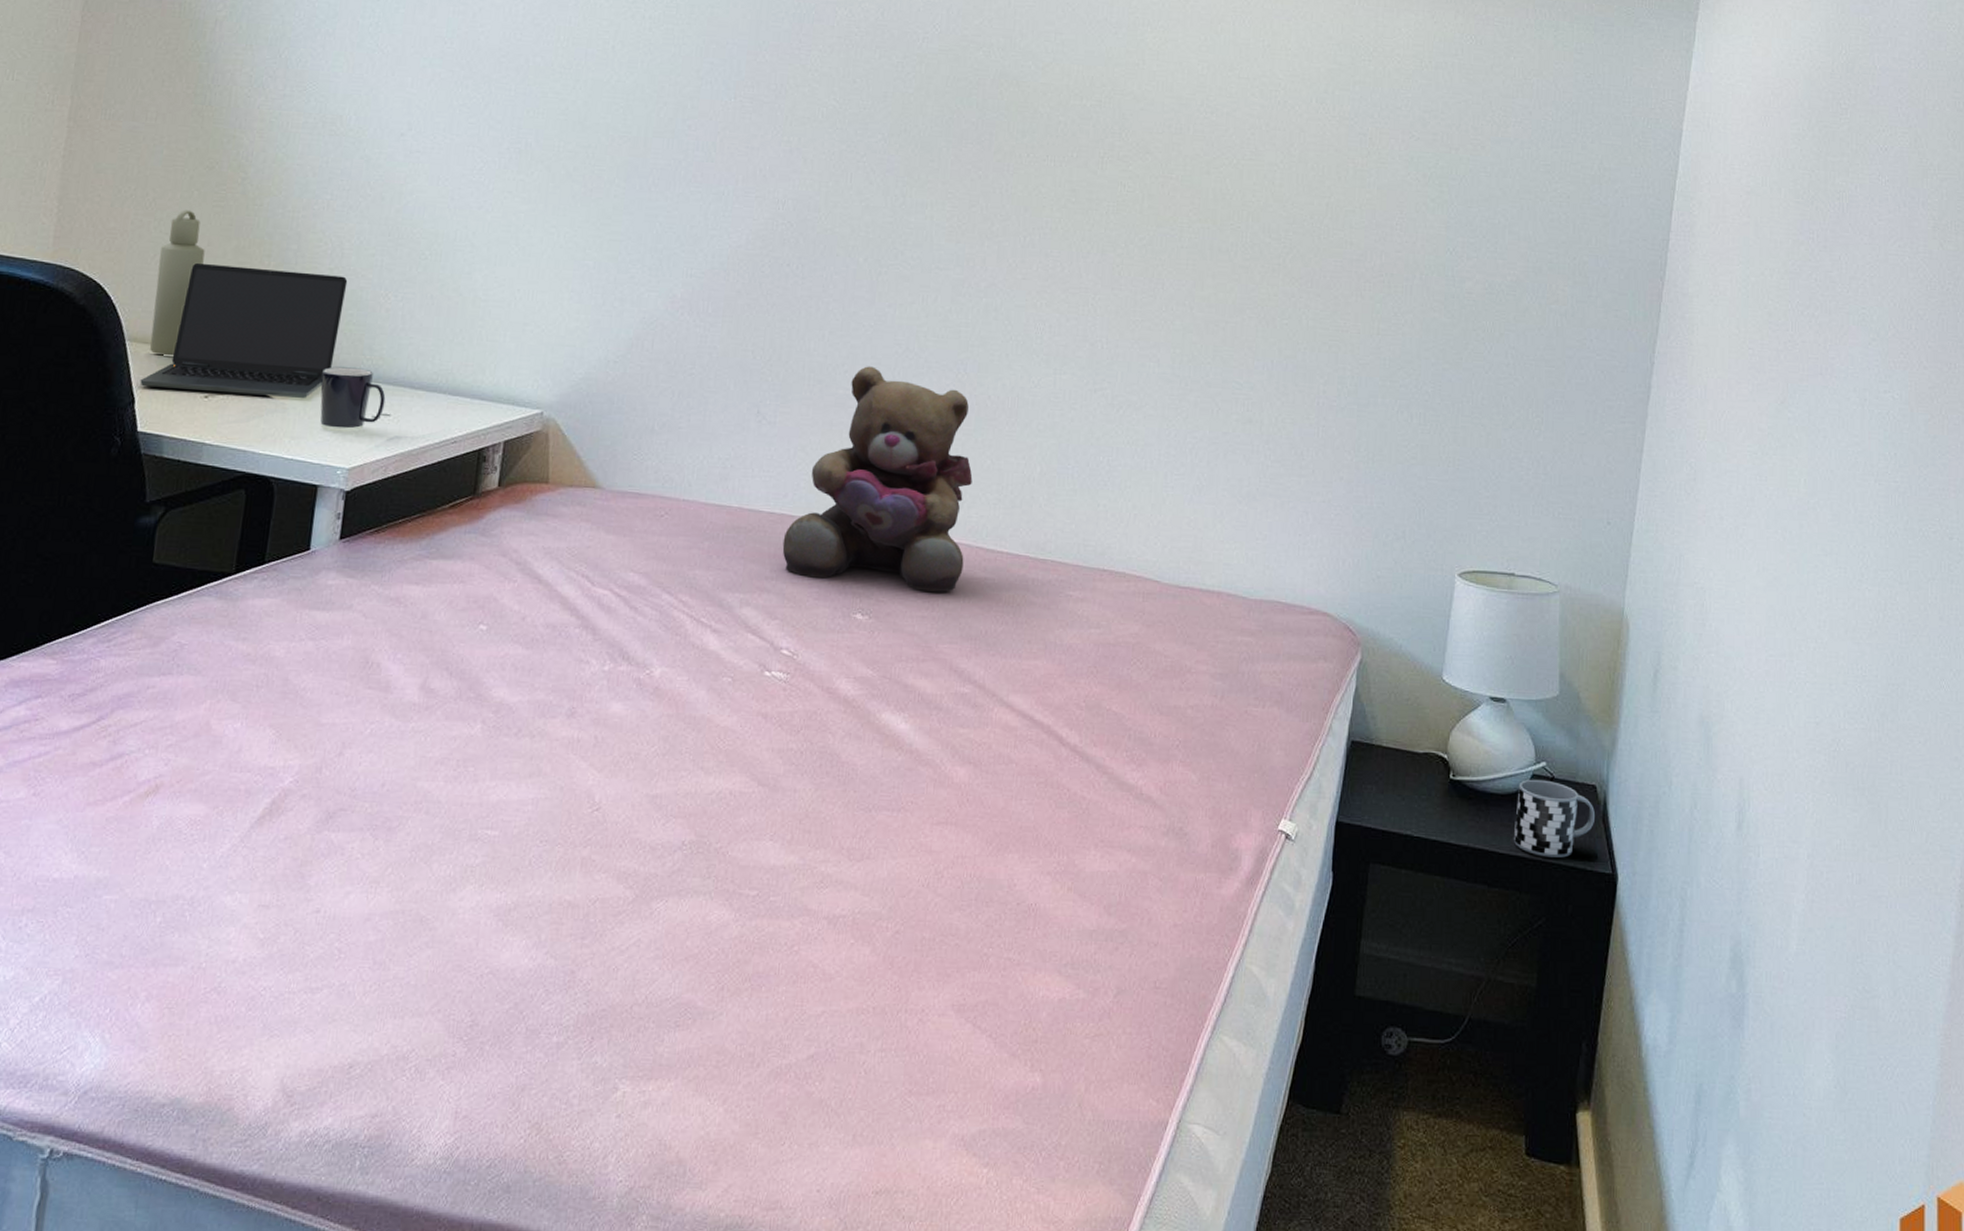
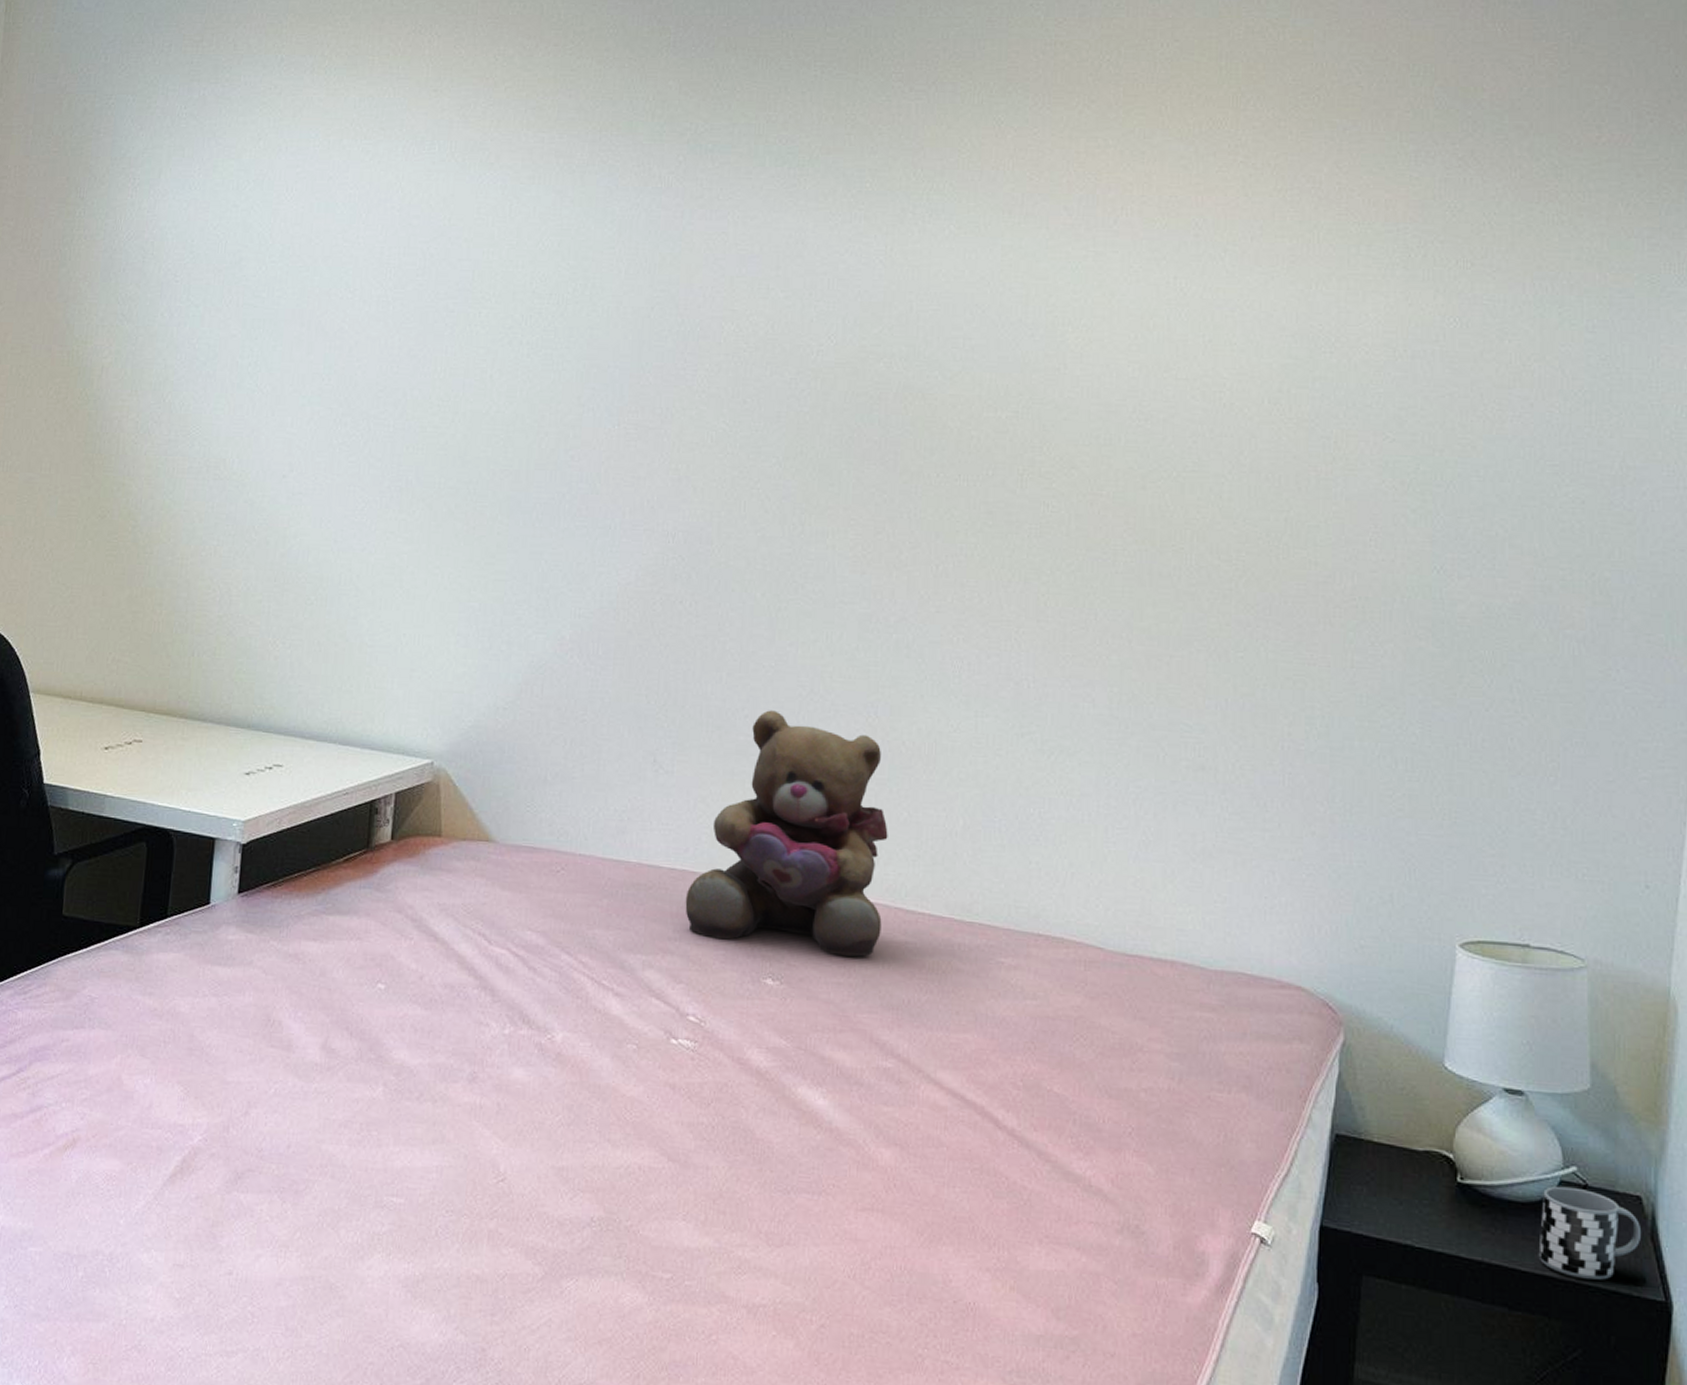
laptop: present [140,262,348,398] -> none [44,612,237,749]
bottle: present [150,209,205,356] -> none [52,559,100,708]
mug: present [319,366,386,433] -> none [214,716,278,784]

